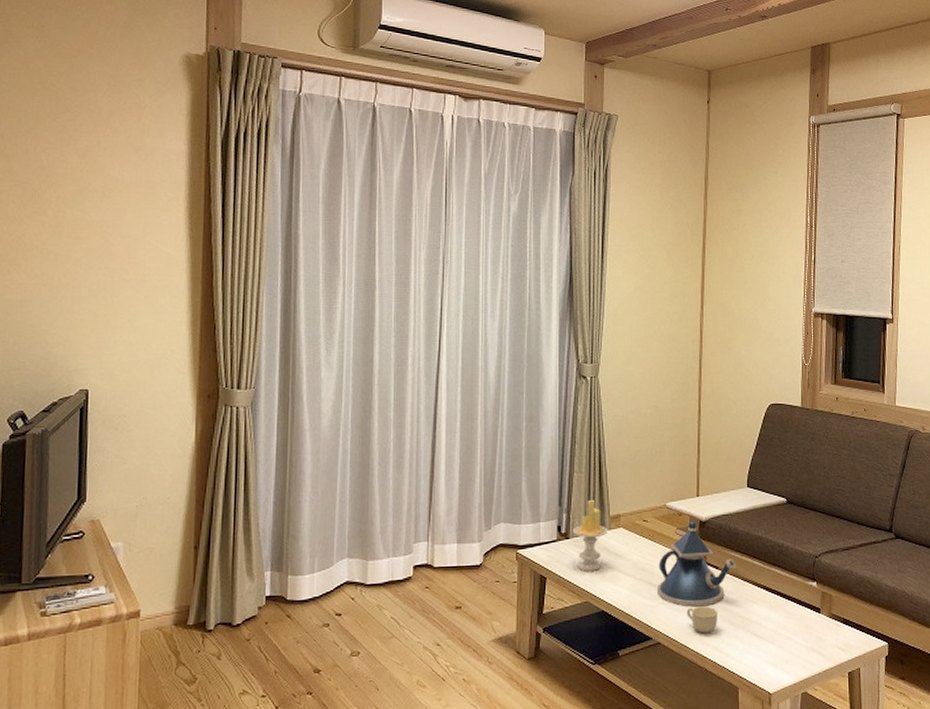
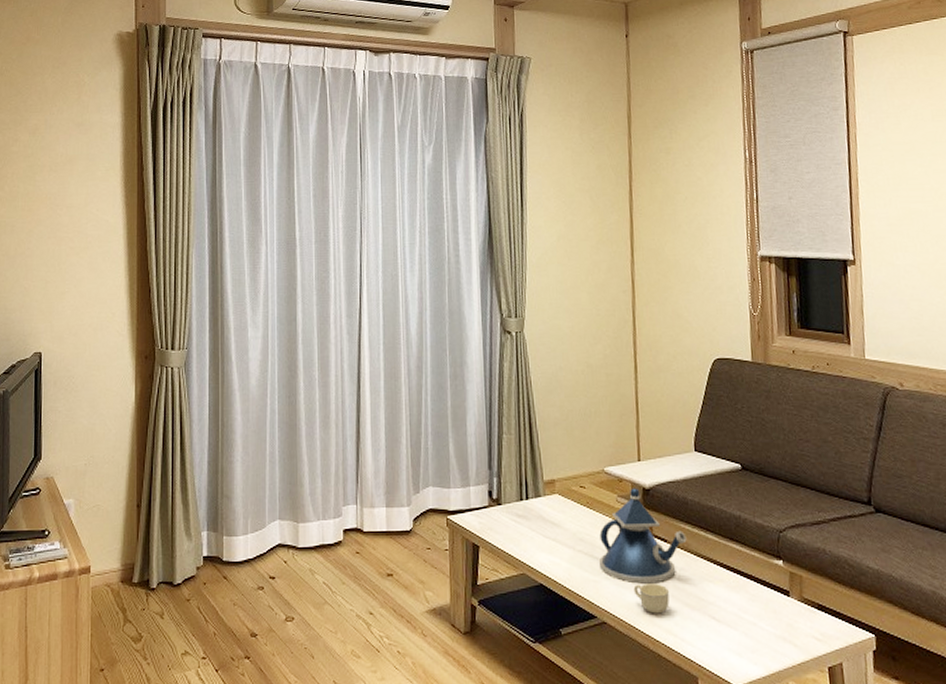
candle: present [573,499,609,571] -> none [505,462,543,541]

